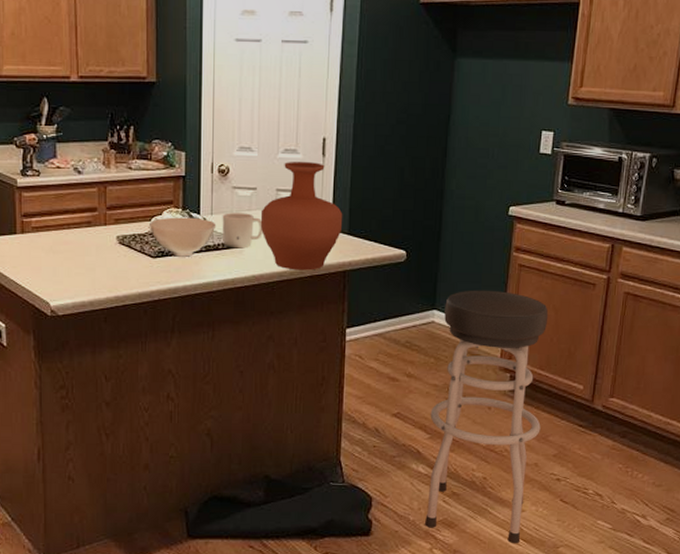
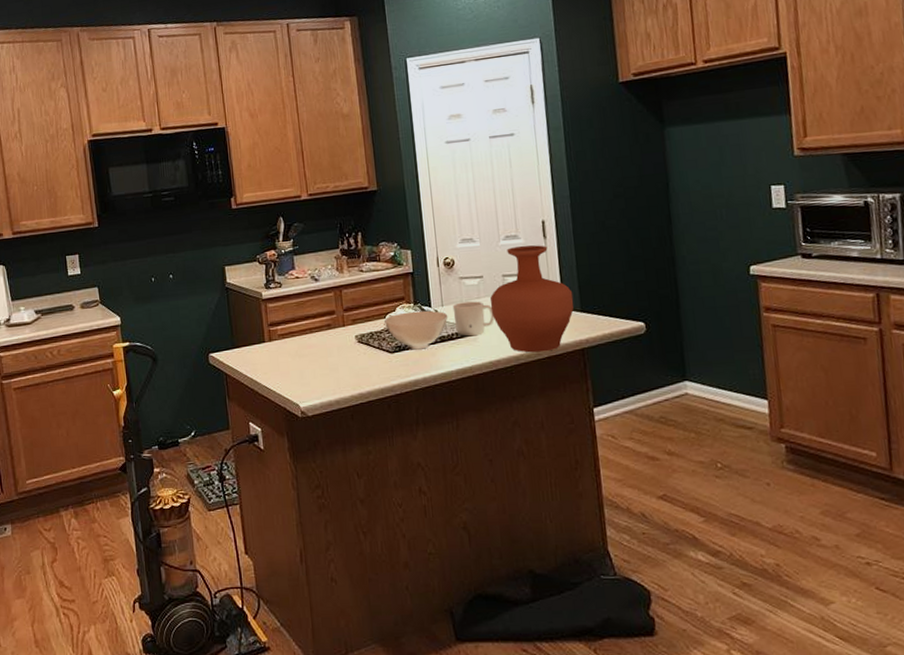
bar stool: present [424,290,549,544] -> none [696,355,836,643]

